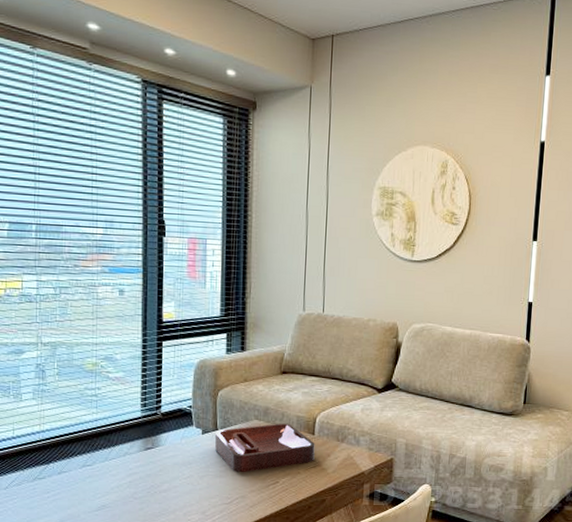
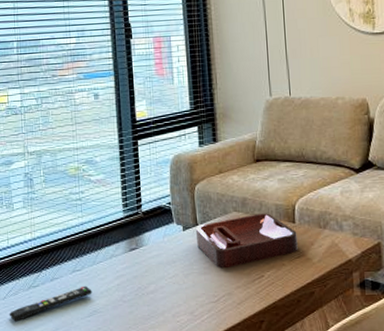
remote control: none [10,481,102,512] -> present [9,285,92,322]

